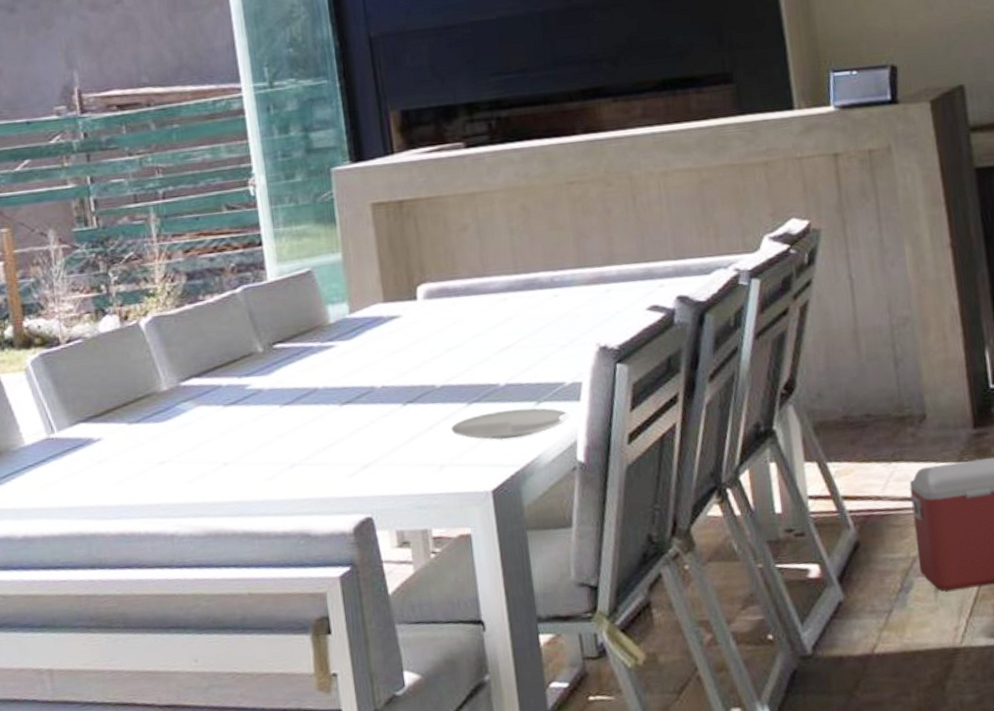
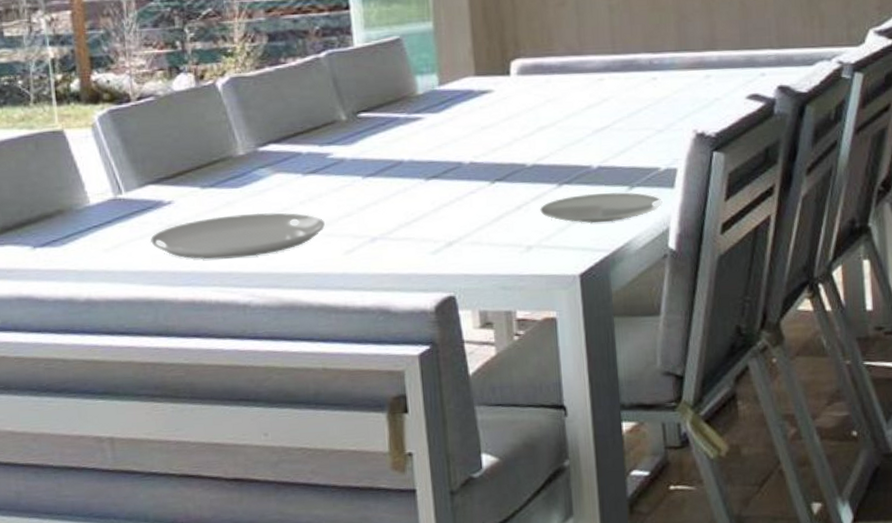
plate: none [81,444,246,493] -> present [150,213,325,260]

